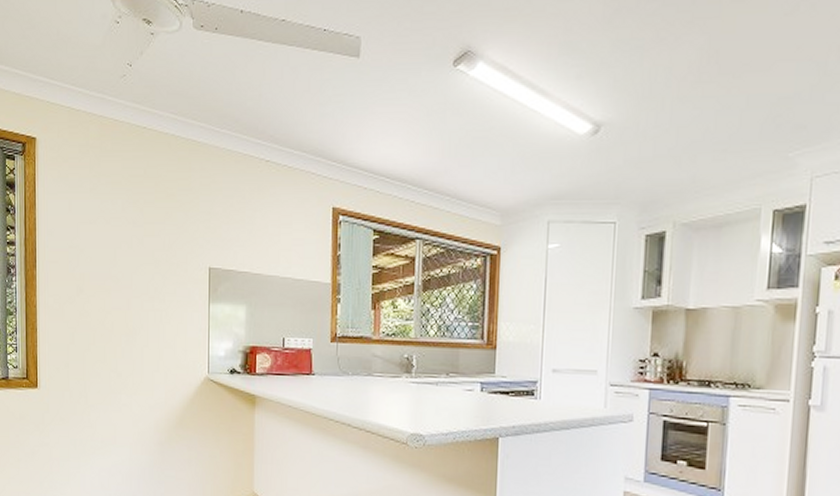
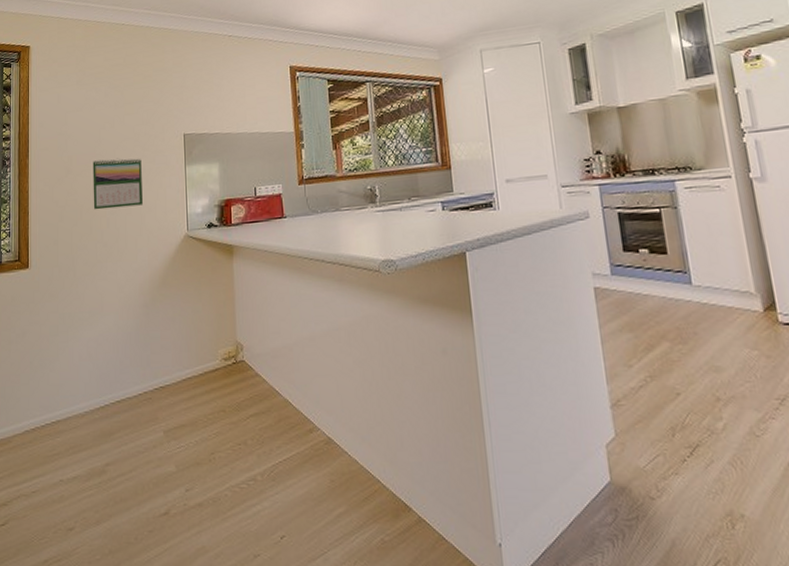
calendar: none [107,283,161,339] -> present [92,158,143,210]

